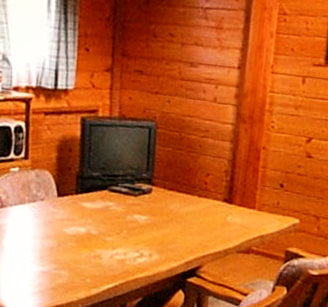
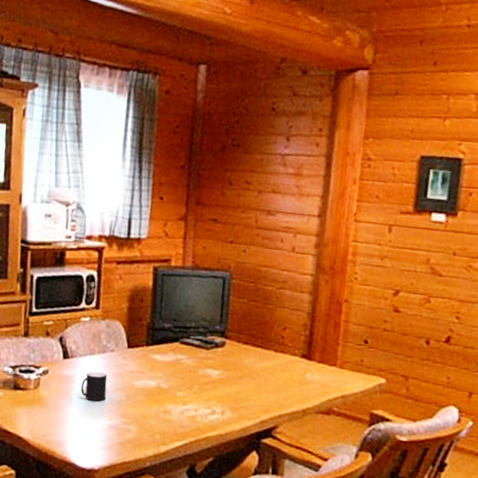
cup: none [12,220,38,249] -> present [81,371,108,402]

